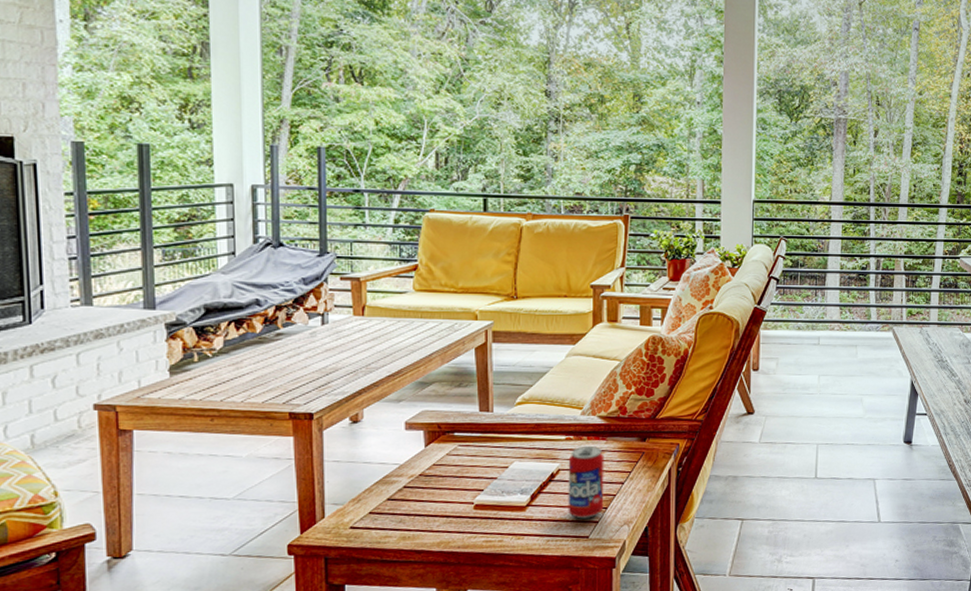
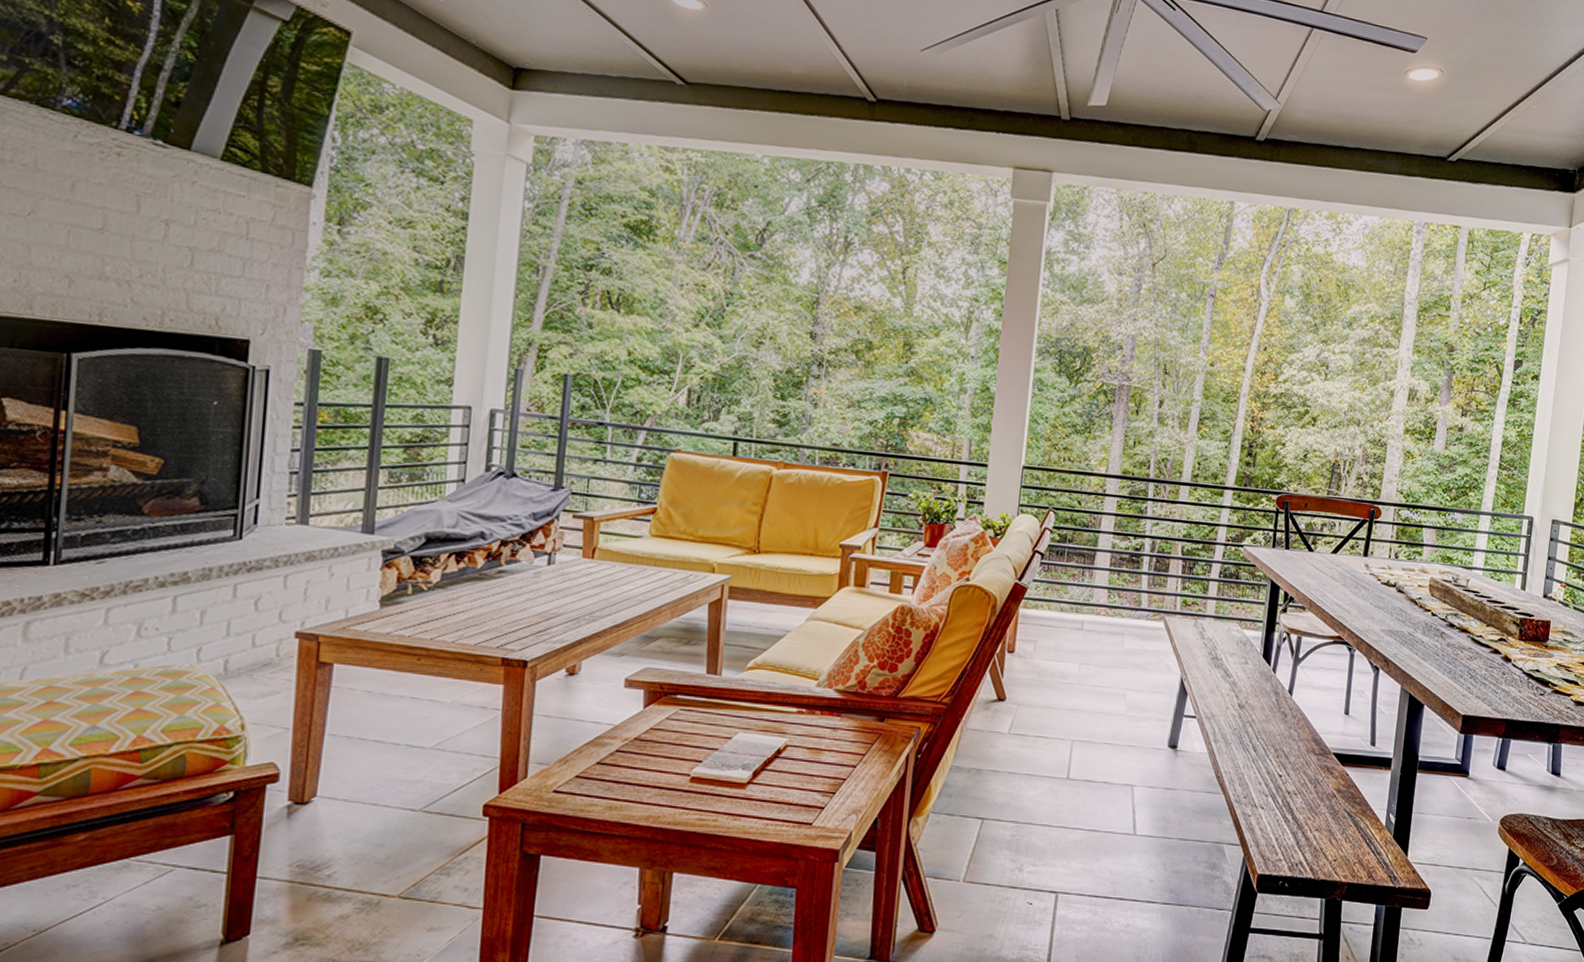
beverage can: present [568,446,604,519] -> none [792,722,837,803]

